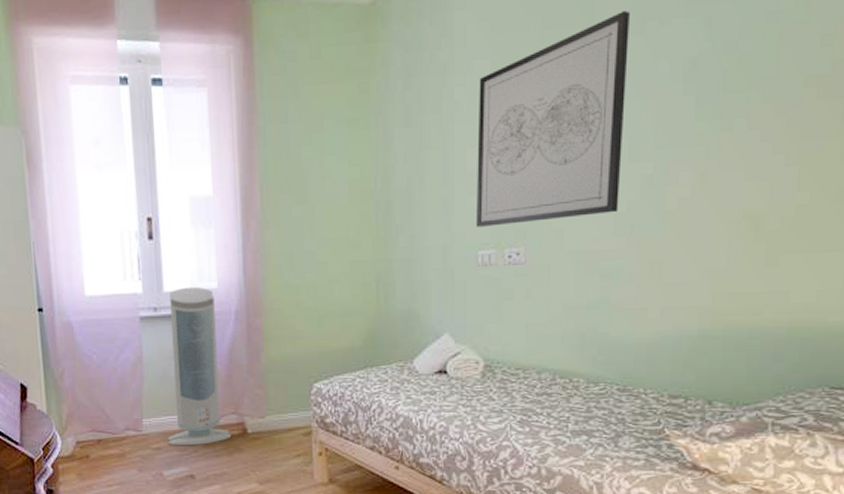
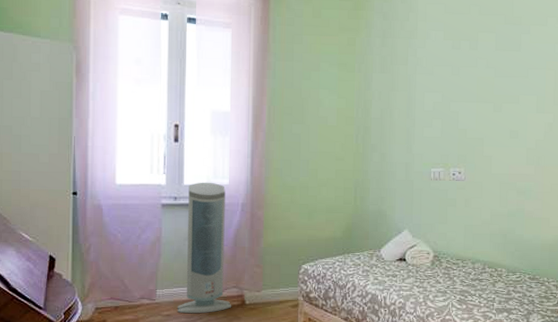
wall art: present [475,10,630,227] -> none [430,8,537,151]

